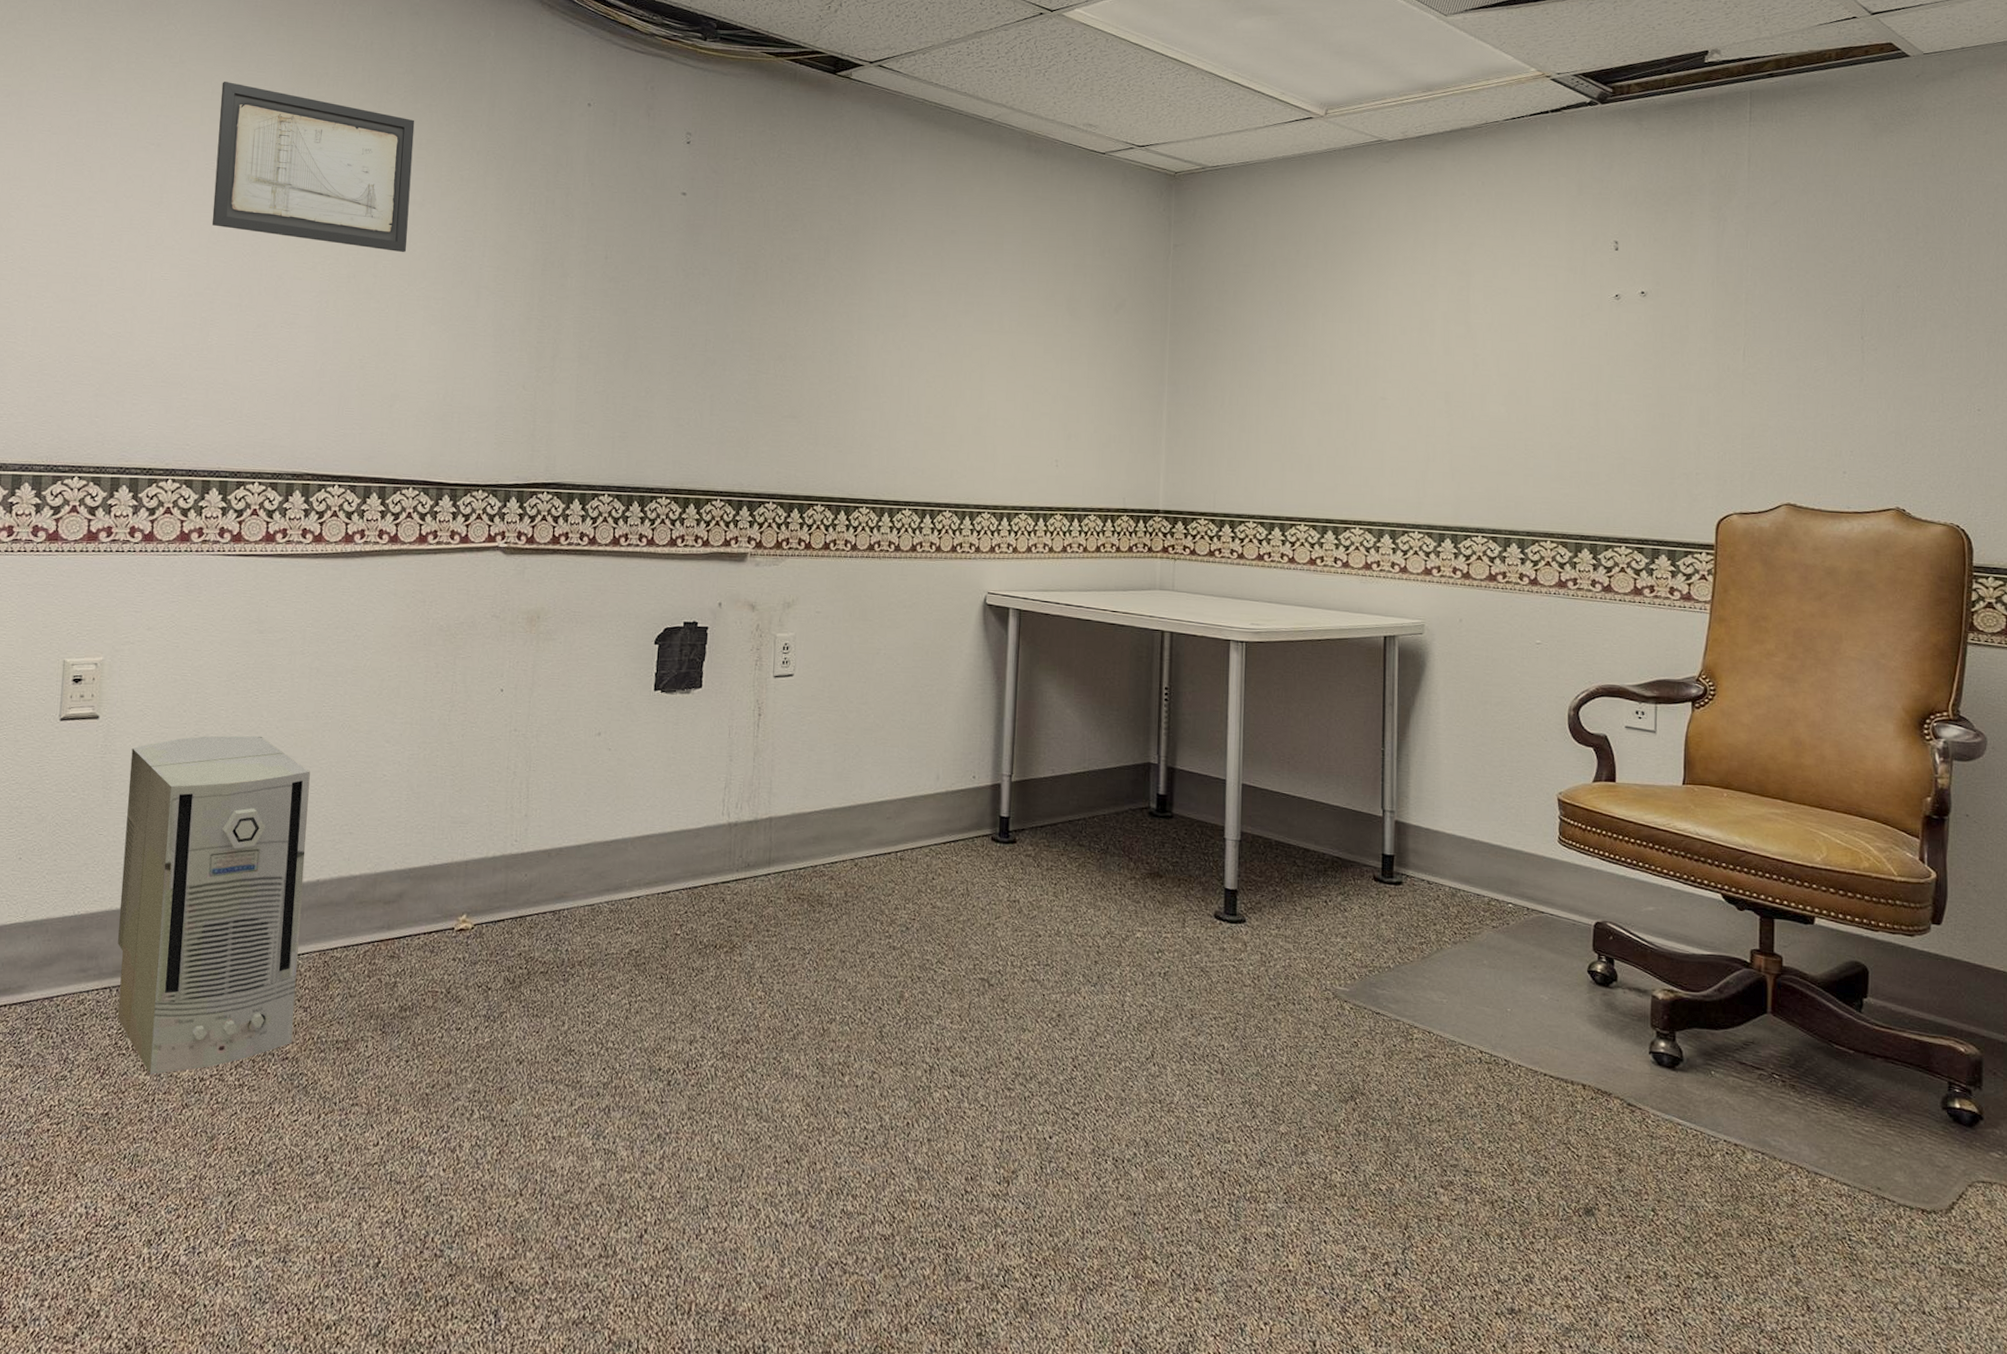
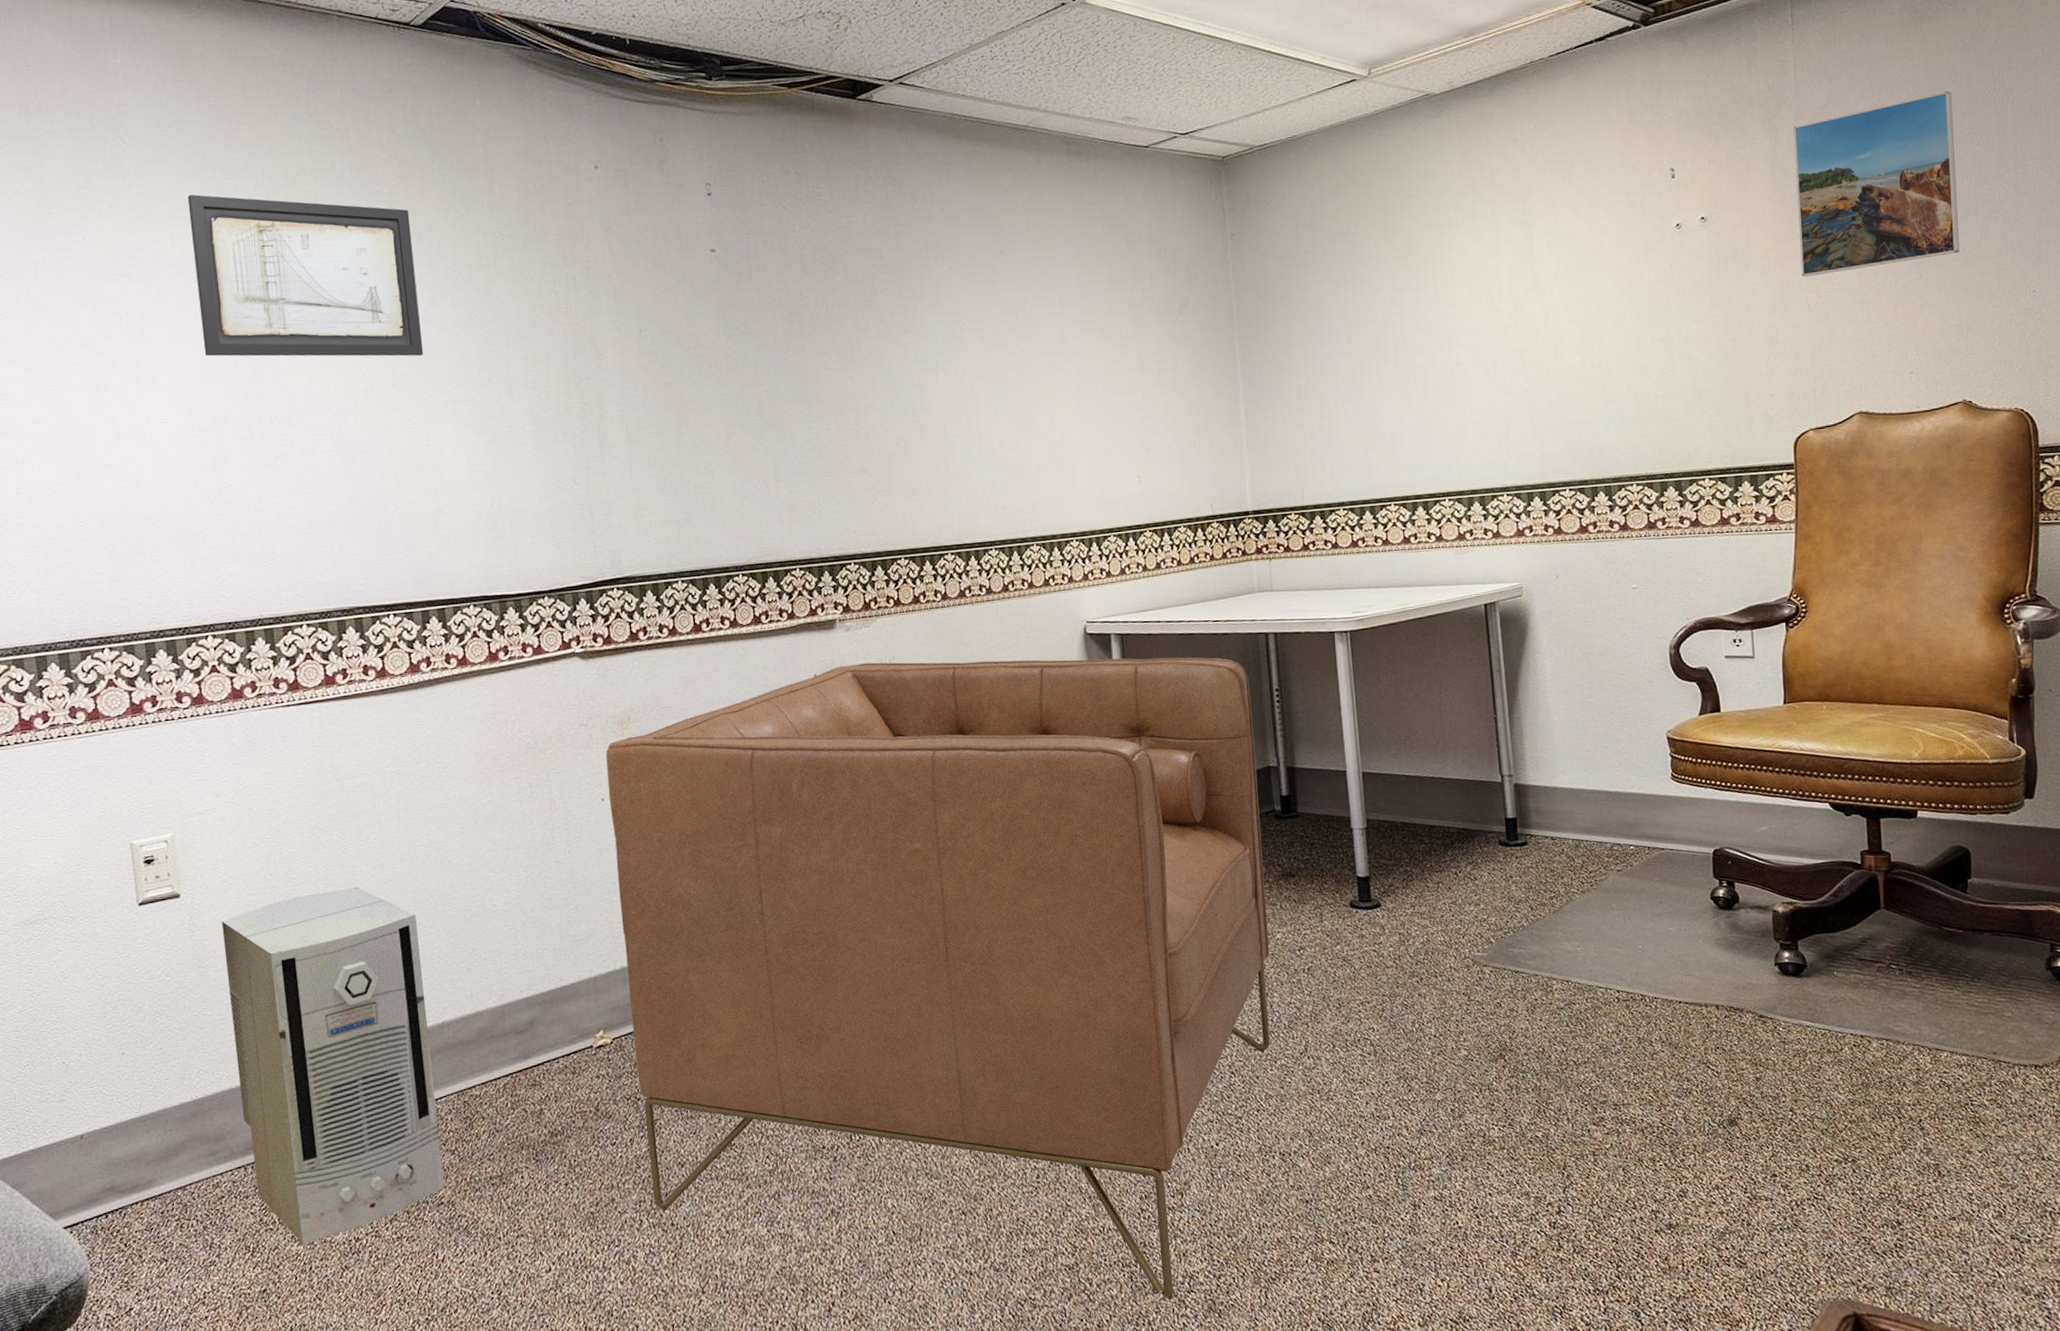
chair: none [488,598,1140,1290] -> present [606,657,1270,1299]
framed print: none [1739,204,1907,364] -> present [1793,91,1960,277]

